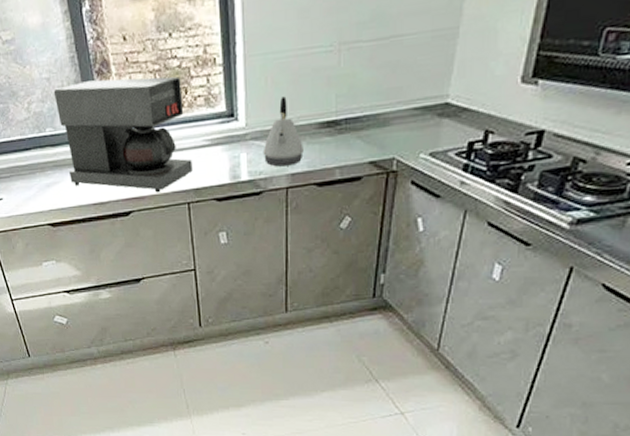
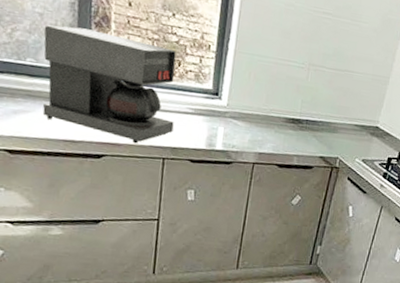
kettle: present [263,96,304,167] -> none [238,90,272,146]

